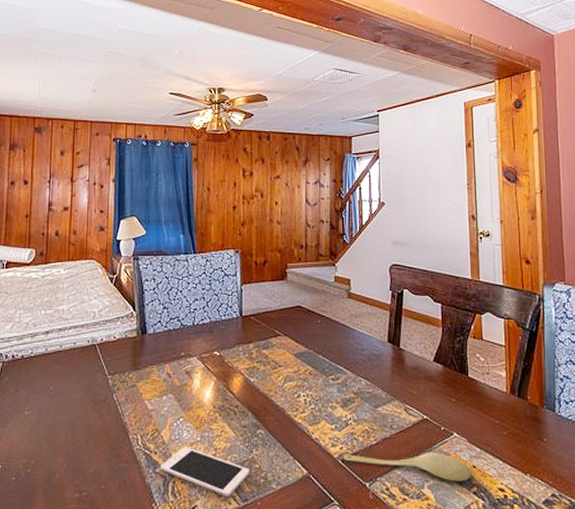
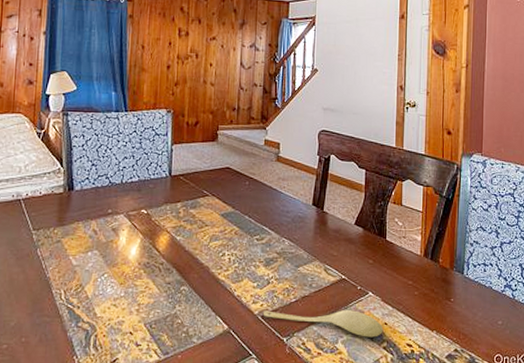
cell phone: present [159,447,250,497] -> none [82,302,172,350]

